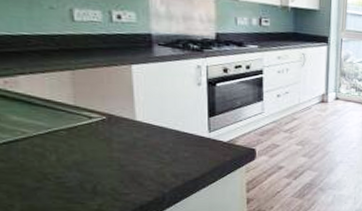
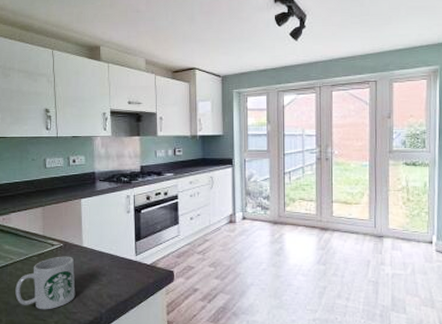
mug: none [33,131,127,192] -> present [15,256,76,310]

